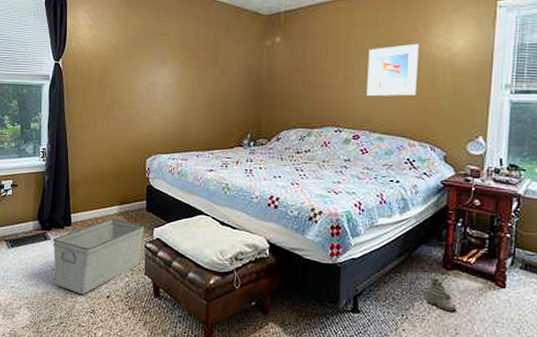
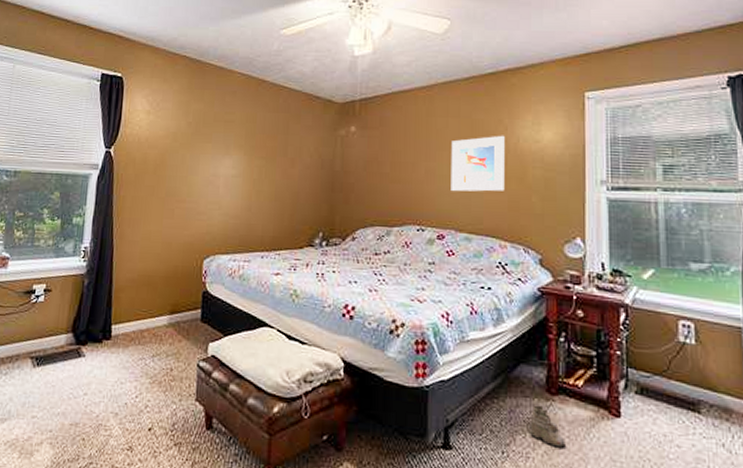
storage bin: present [53,218,145,295] -> none [87,331,199,427]

